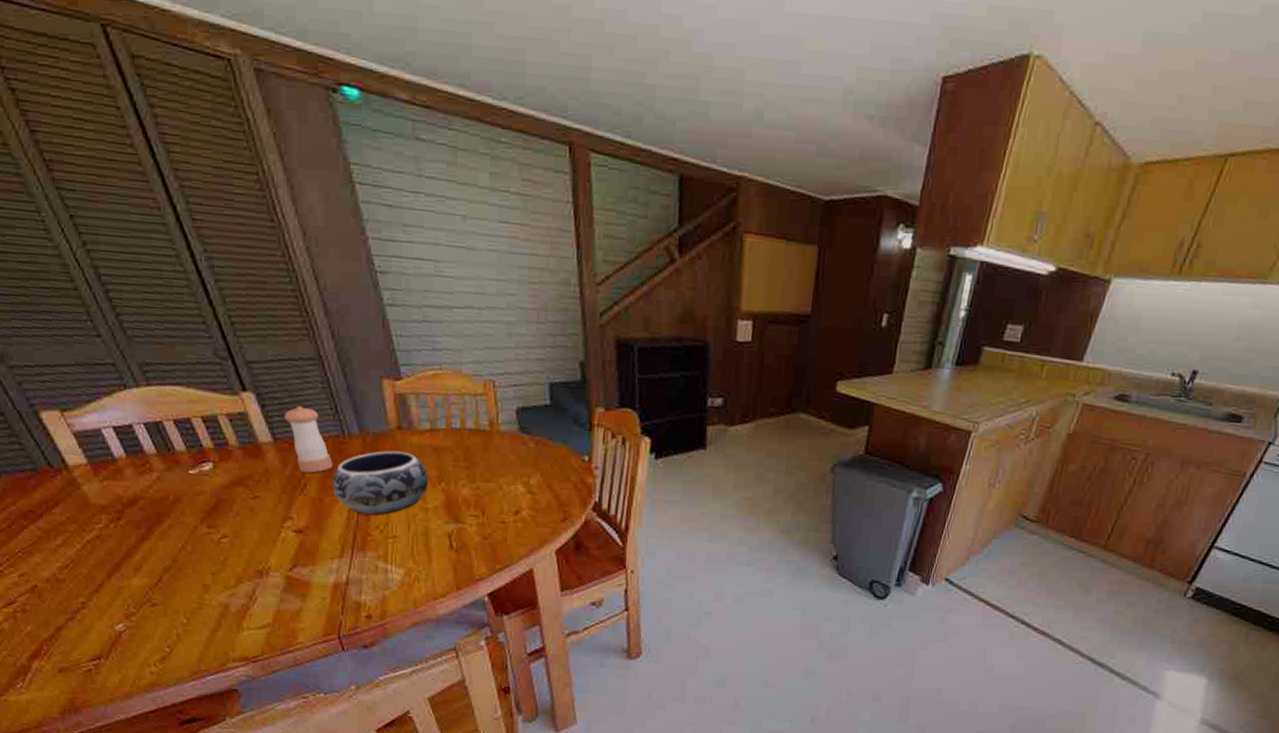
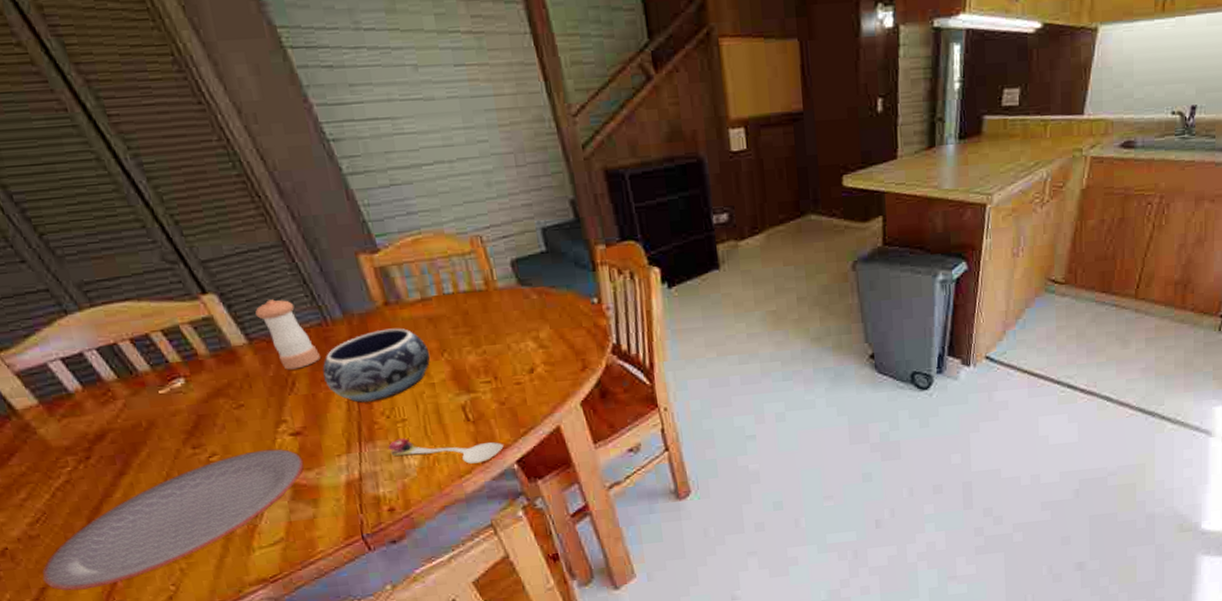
plate: none [61,540,300,636] -> present [42,449,304,591]
spoon: none [377,553,479,589] -> present [388,438,504,464]

